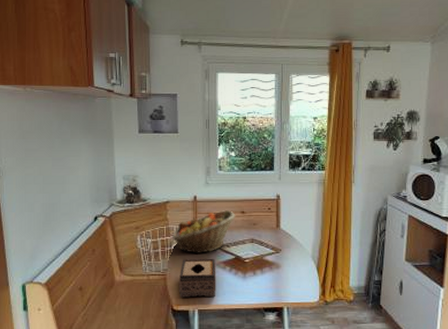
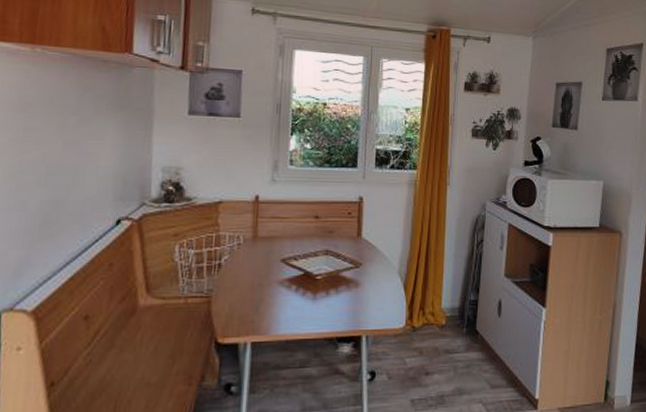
fruit basket: present [171,210,236,253] -> none [222,214,308,268]
tissue box: present [179,258,216,298] -> none [227,274,279,327]

